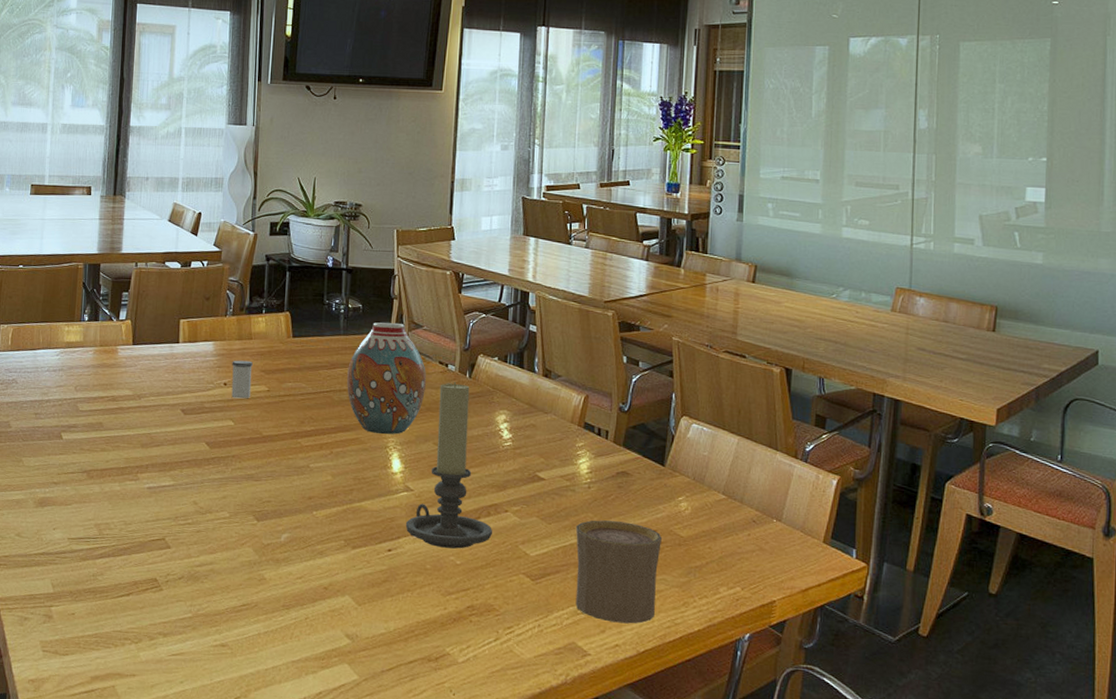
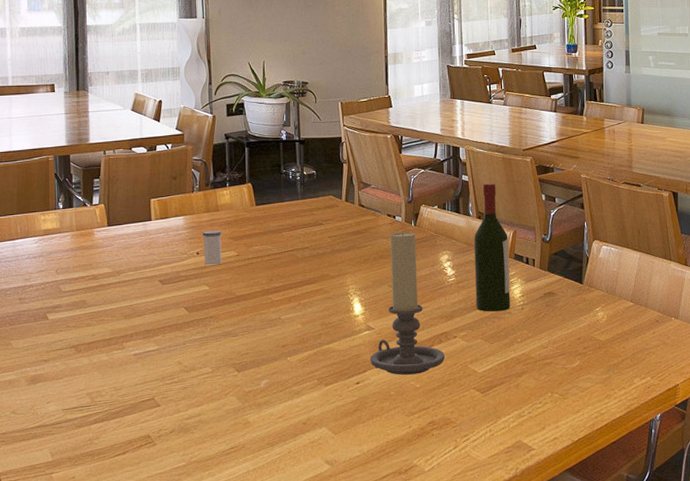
vase: present [347,322,426,434] -> none [308,185,377,283]
wine bottle: none [534,336,579,488] -> present [474,183,510,312]
cup: present [575,520,662,624] -> none [514,334,585,420]

